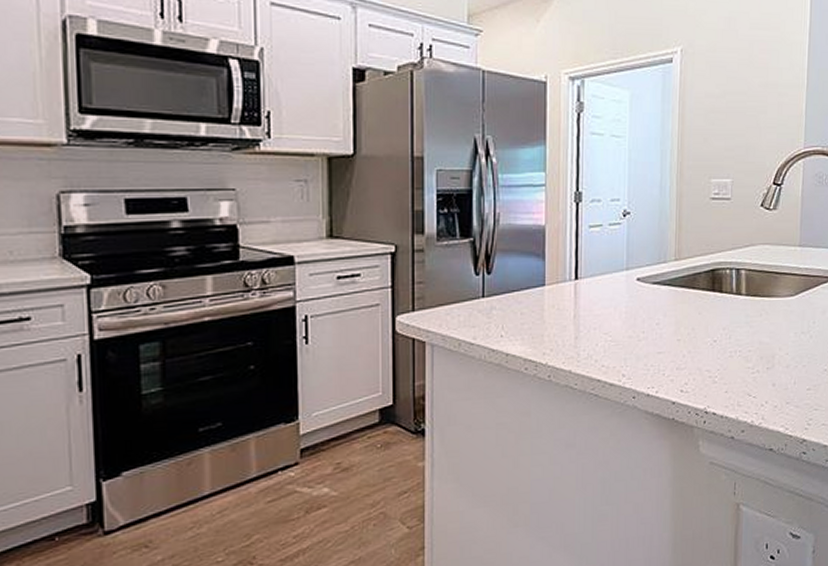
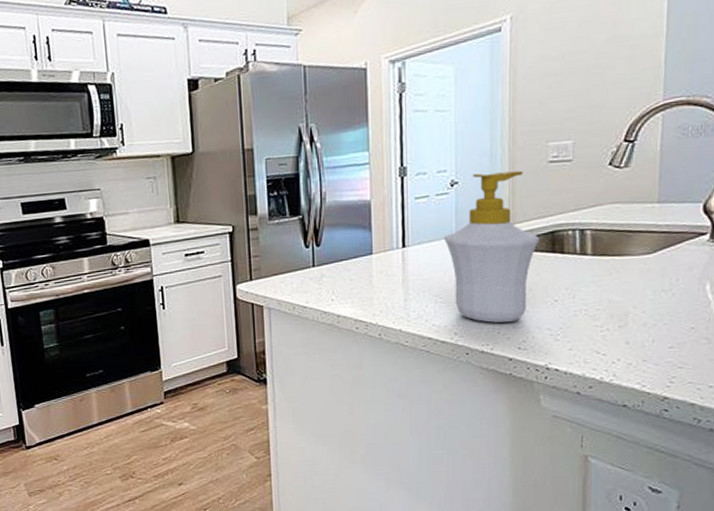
soap bottle: none [615,205,702,364] -> present [444,170,540,323]

